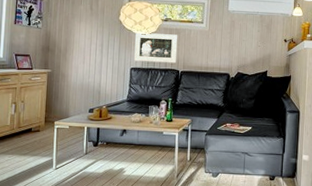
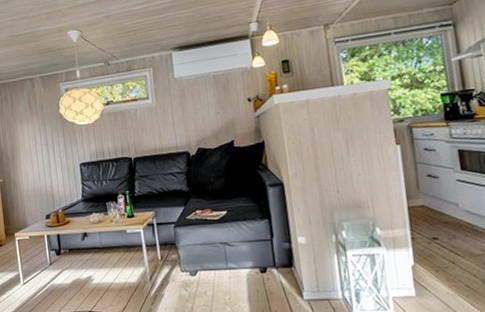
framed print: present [134,33,178,64] -> none [78,118,127,156]

